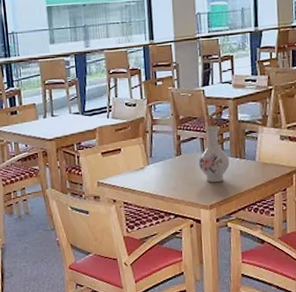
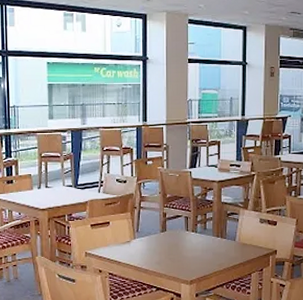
vase: present [198,125,230,182] -> none [182,205,211,259]

